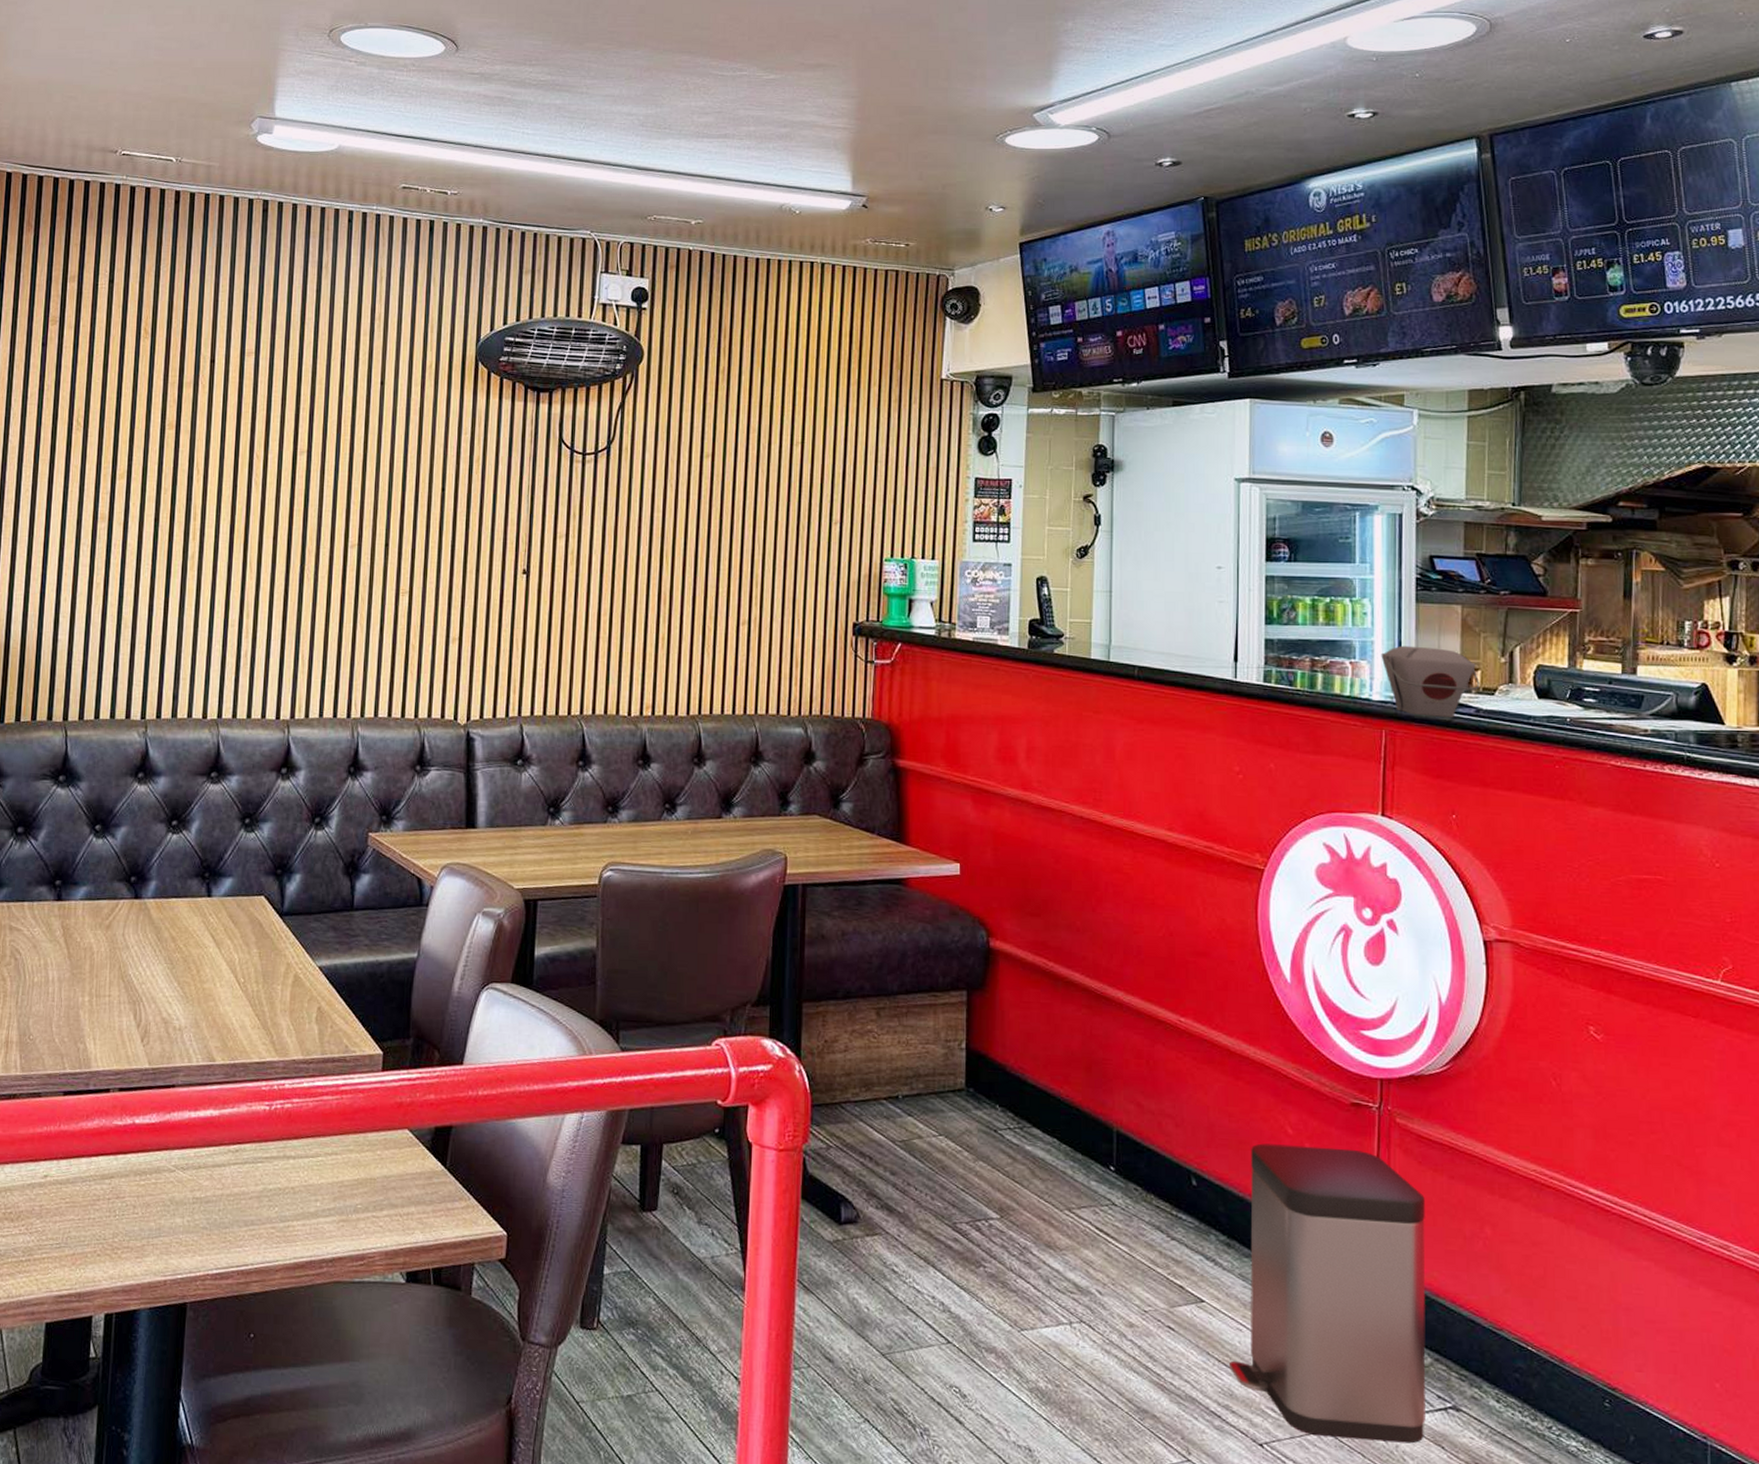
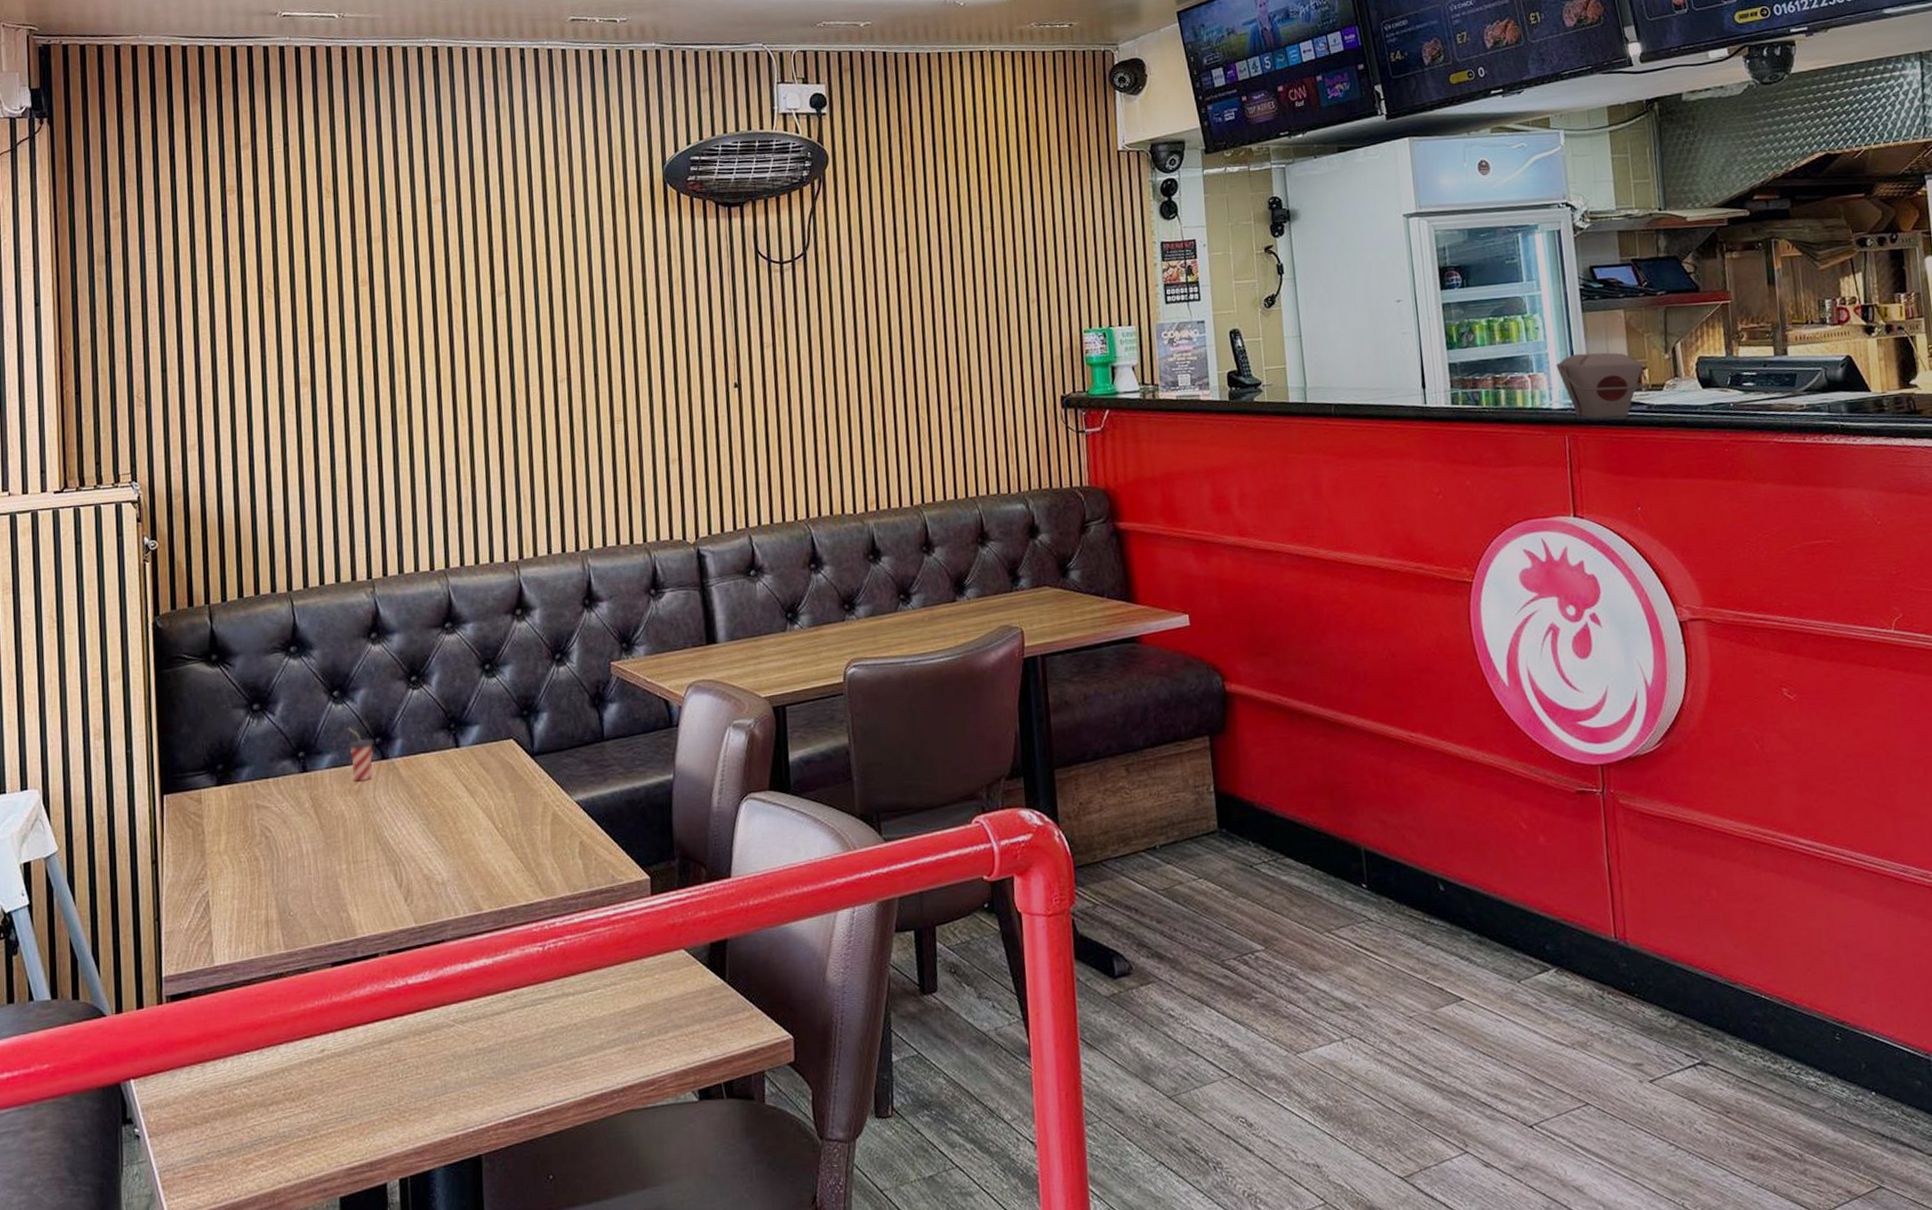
beverage cup: none [104,862,129,918] -> present [347,727,374,782]
pedal bin: present [1228,1143,1426,1443] -> none [1490,834,1678,1109]

